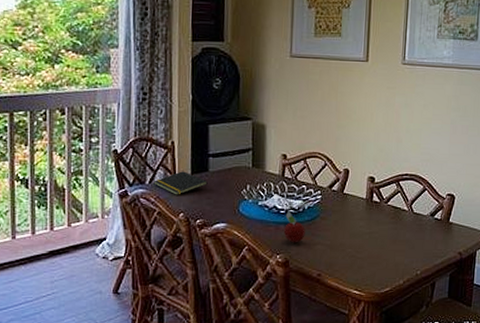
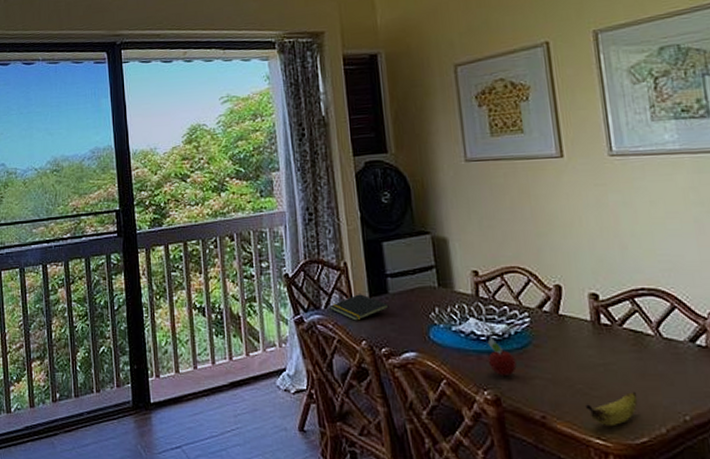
banana: none [350,254,388,280] -> present [585,392,637,427]

